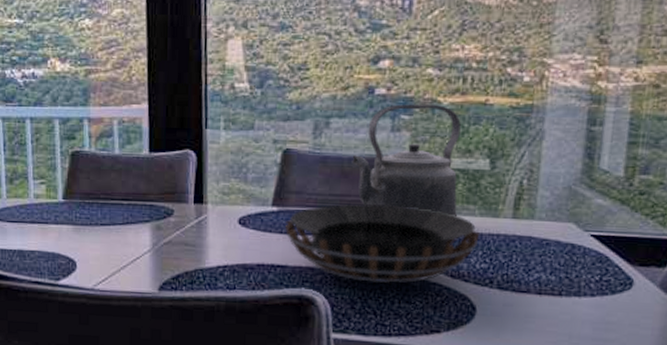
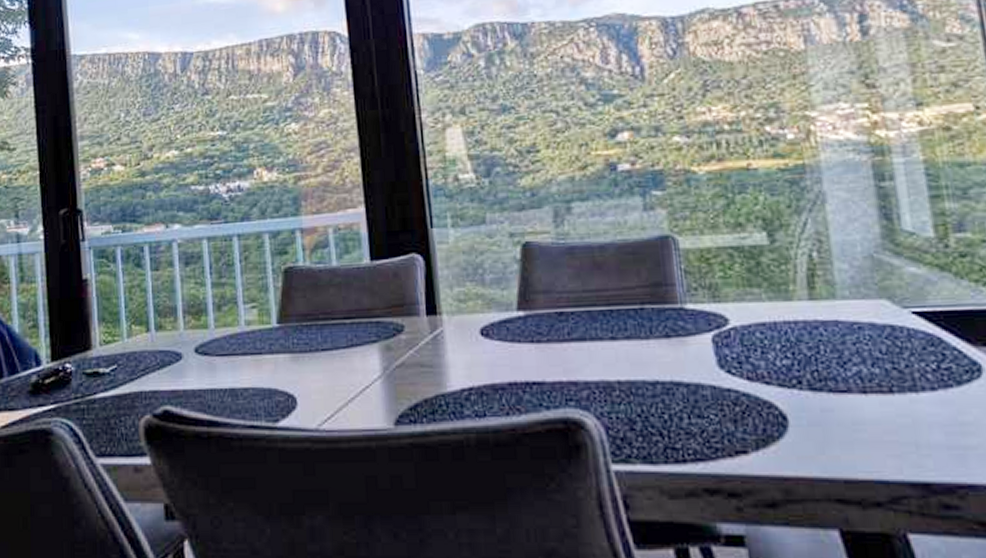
decorative bowl: present [284,204,480,283] -> none [535,296,773,394]
kettle: present [352,104,461,216] -> none [603,175,740,304]

